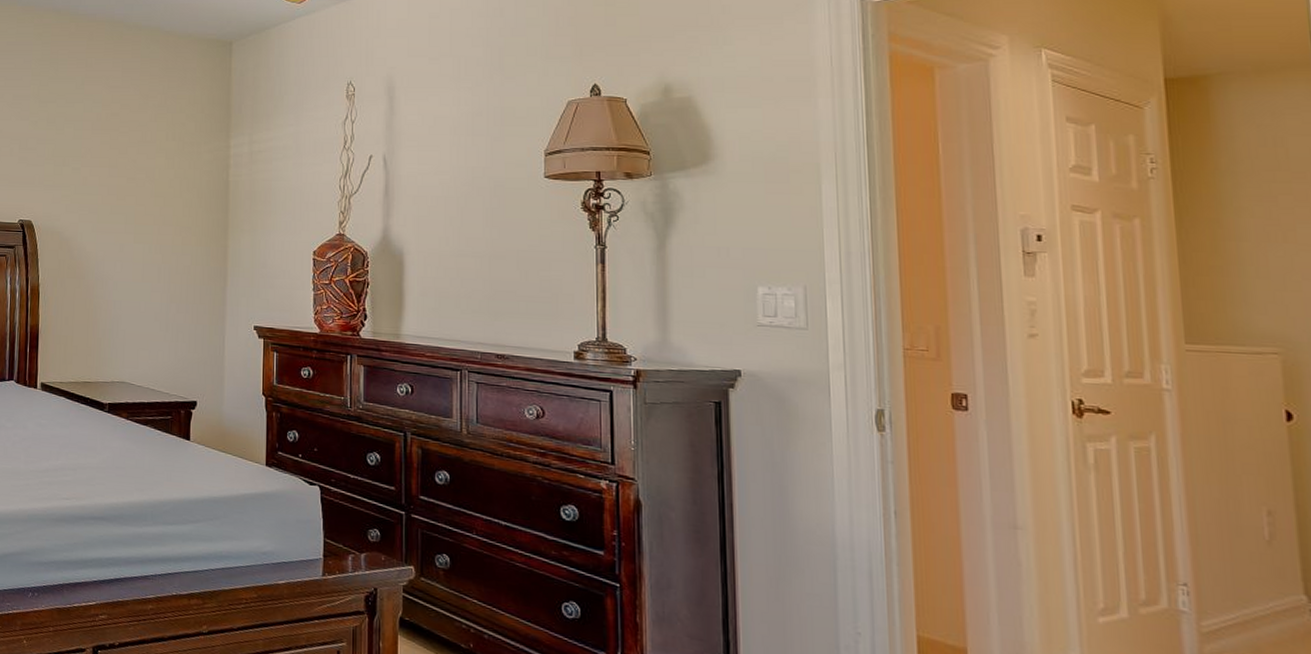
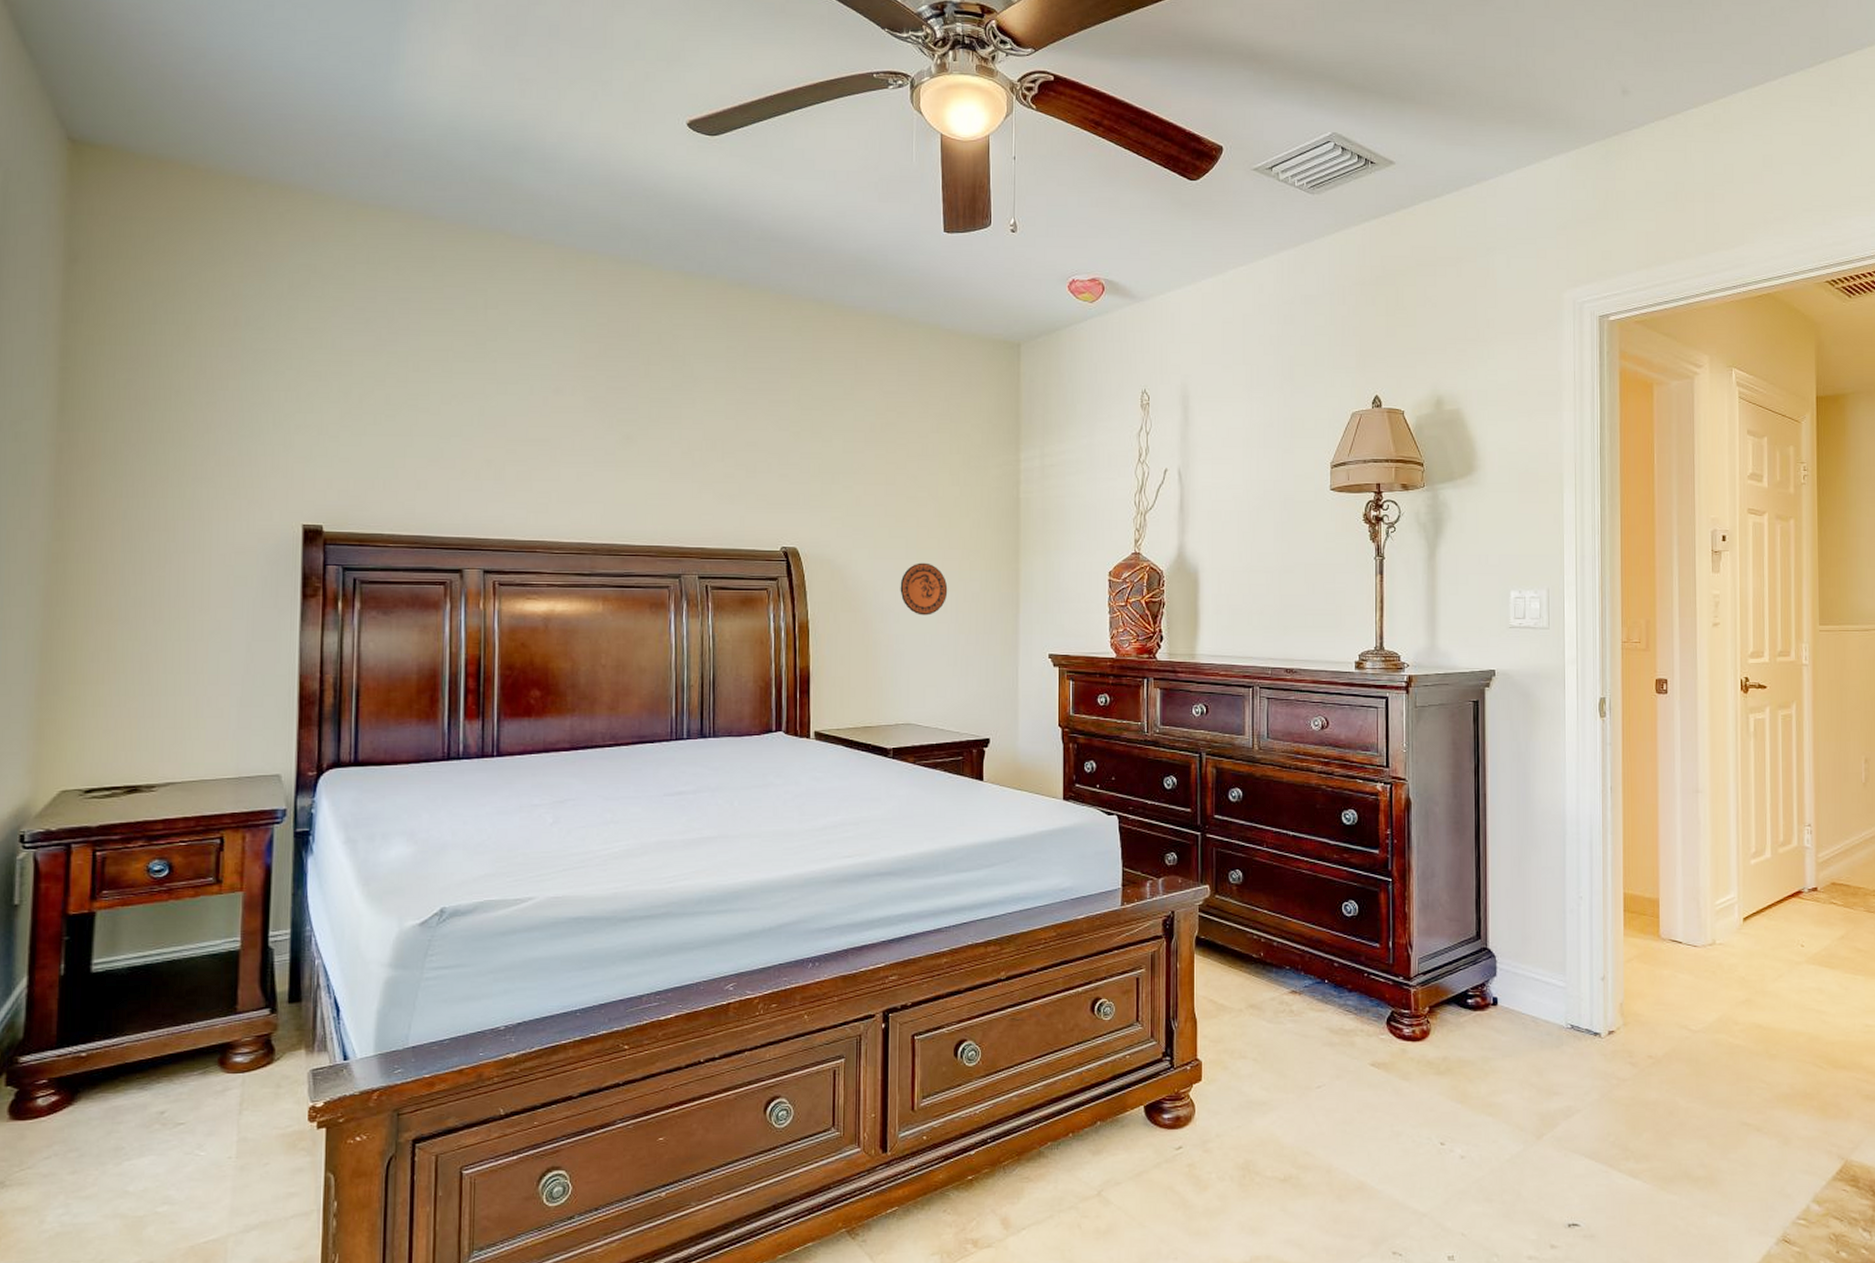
decorative plate: none [119,237,162,285] -> present [900,562,948,616]

